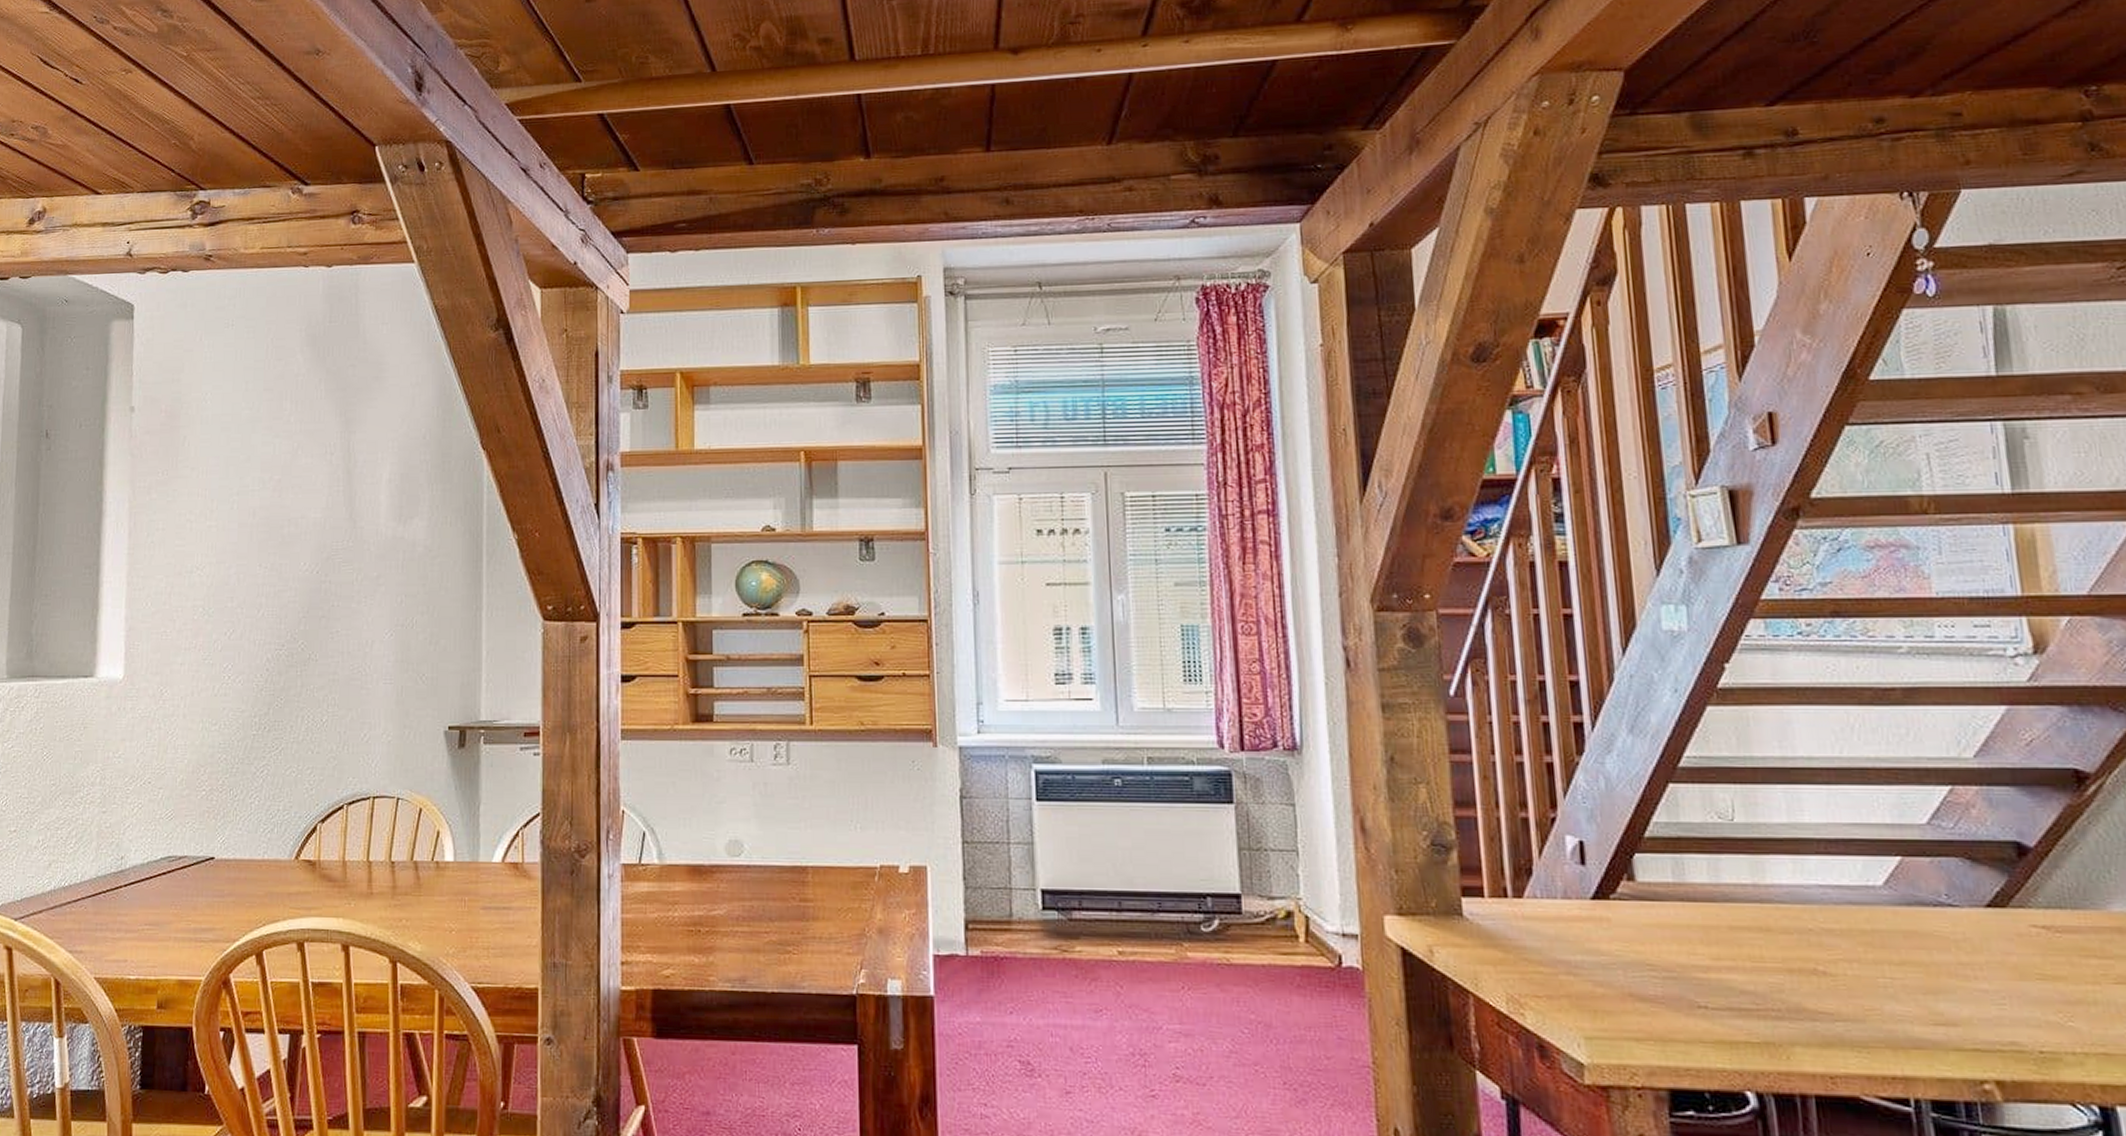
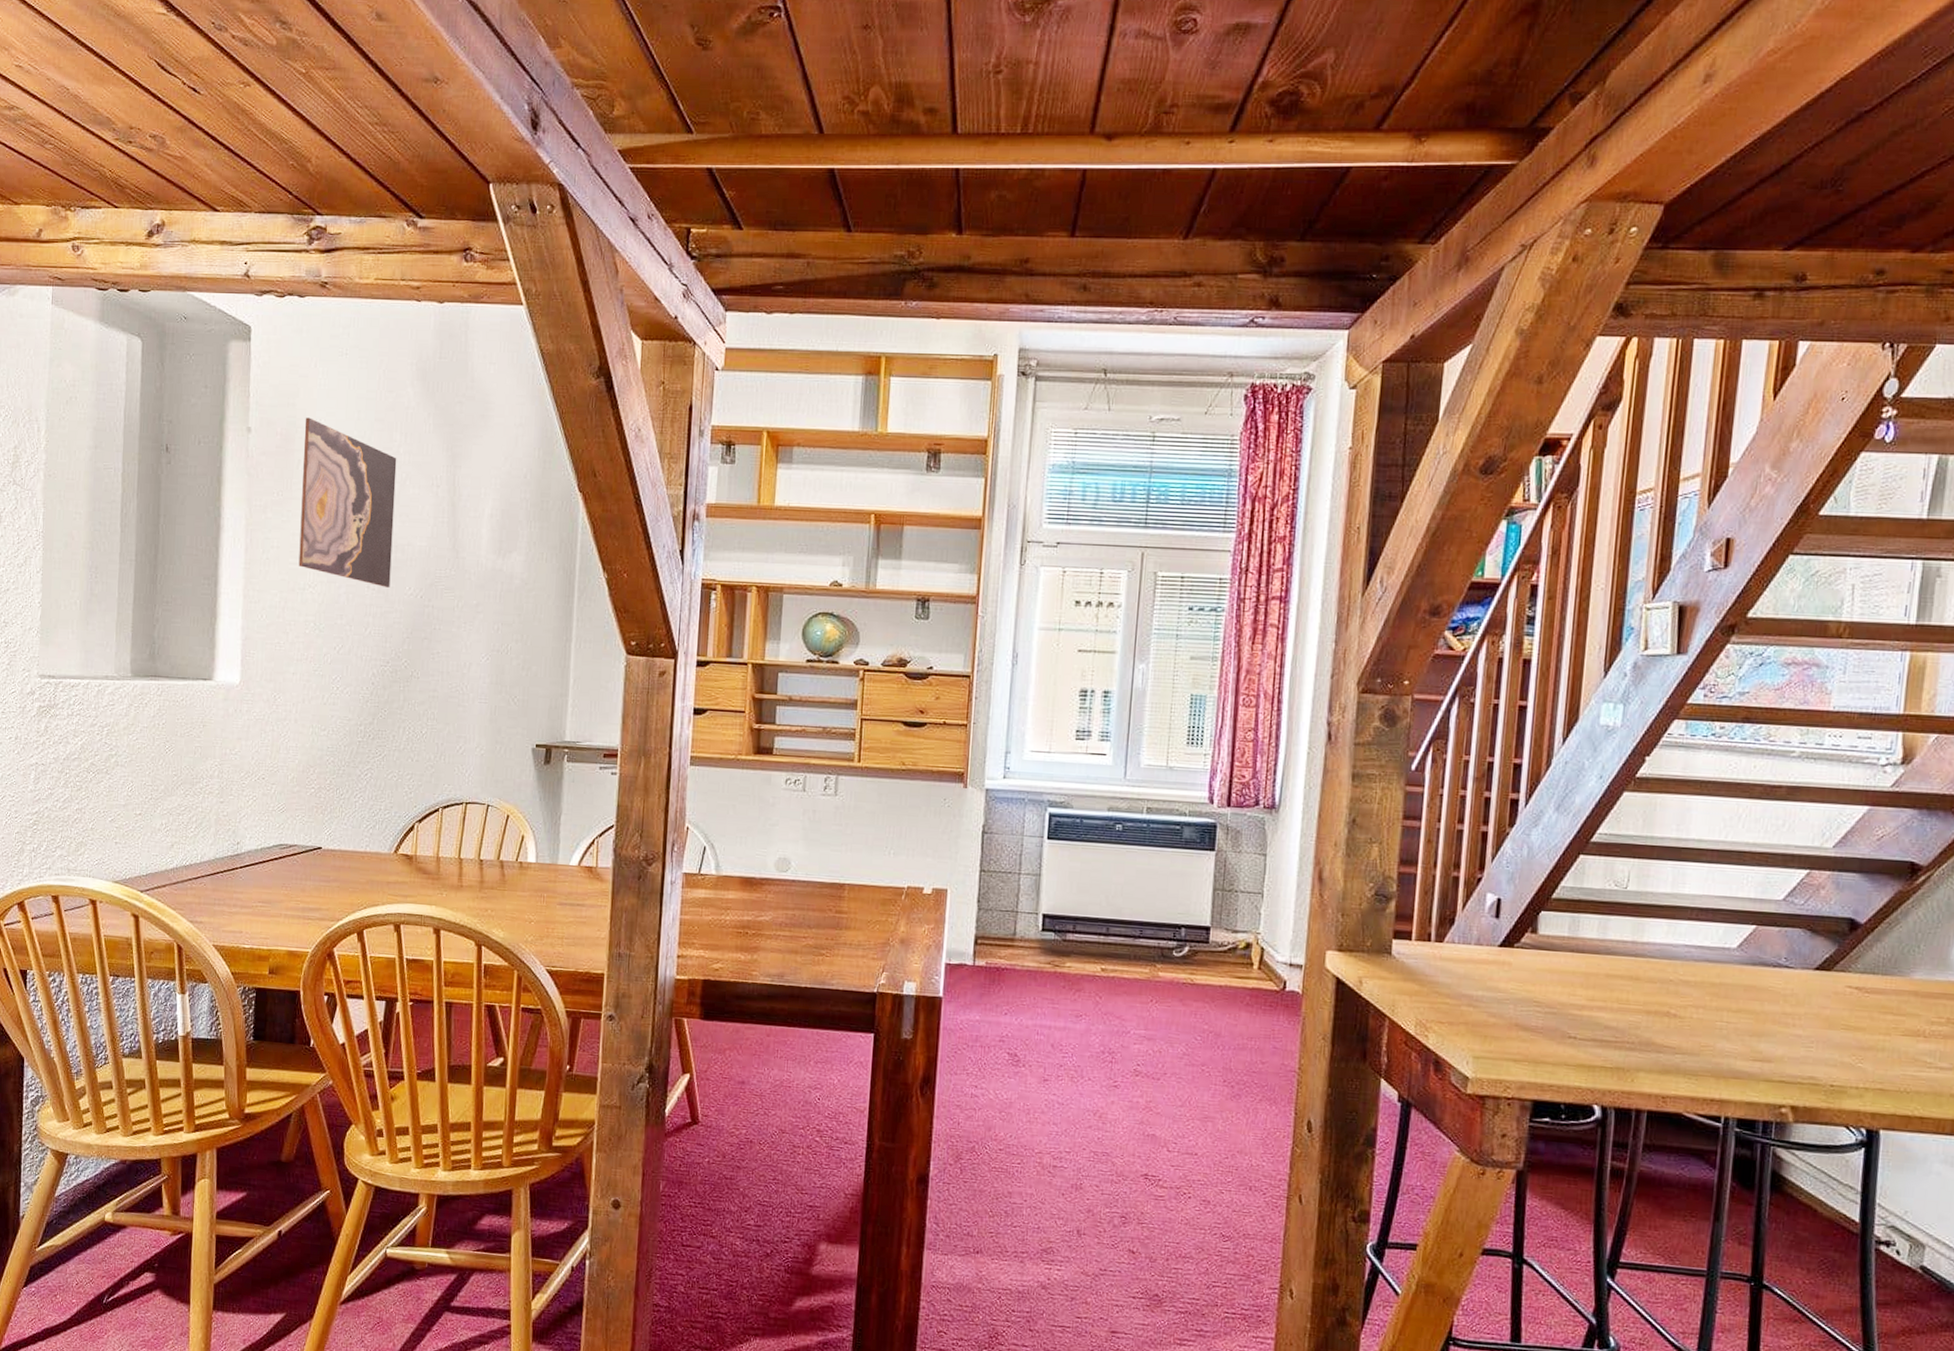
wall art: none [185,392,288,565] -> present [298,417,397,588]

